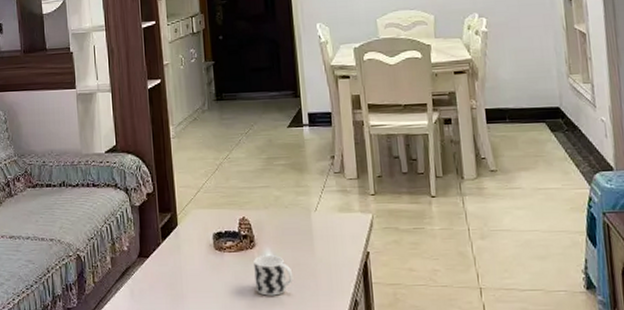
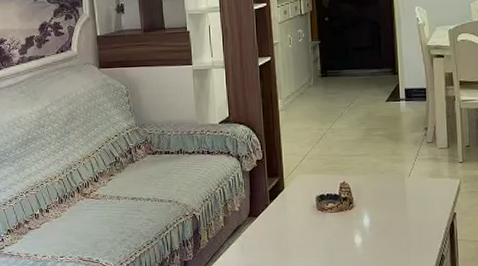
cup: present [254,255,294,296] -> none [352,215,387,251]

